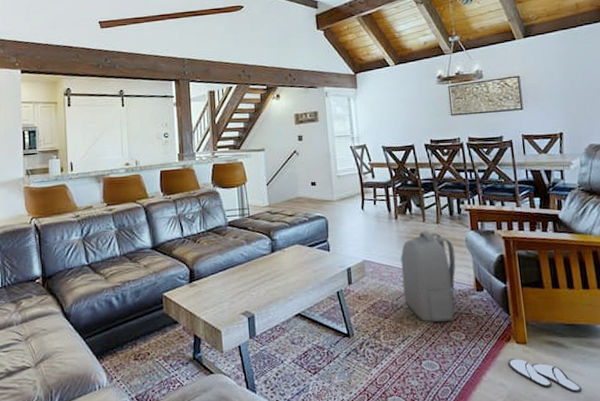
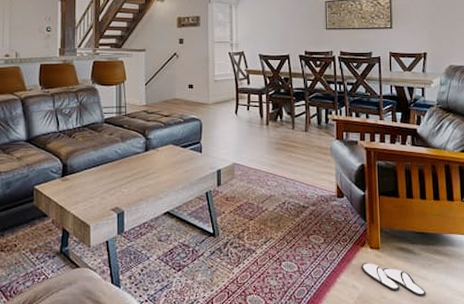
backpack: present [400,231,469,323] -> none [268,138,329,226]

